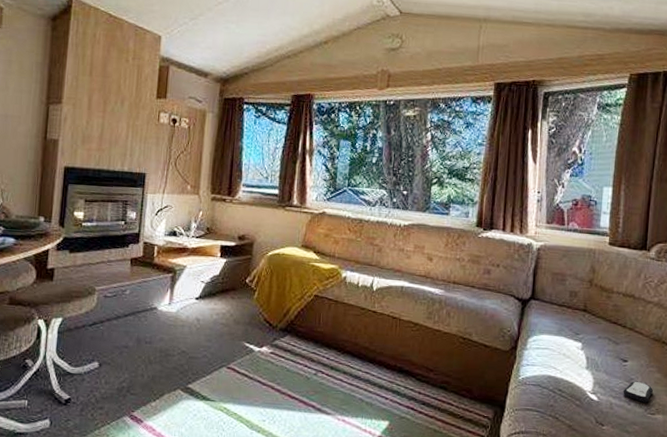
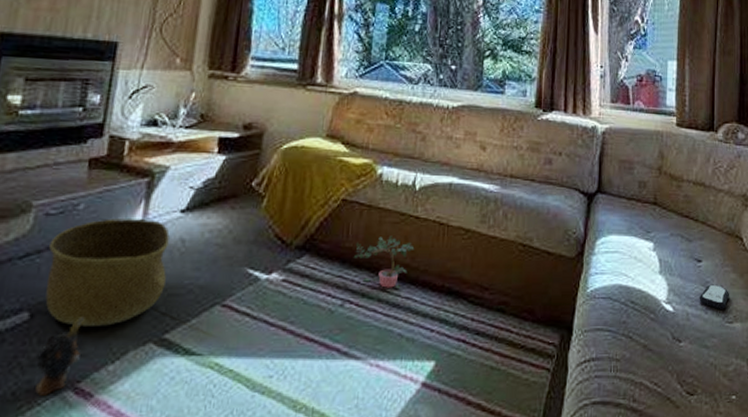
plush toy: none [105,368,135,418] -> present [35,316,85,396]
basket: none [108,301,189,376] -> present [45,218,170,326]
potted plant: none [324,324,373,365] -> present [353,235,415,288]

